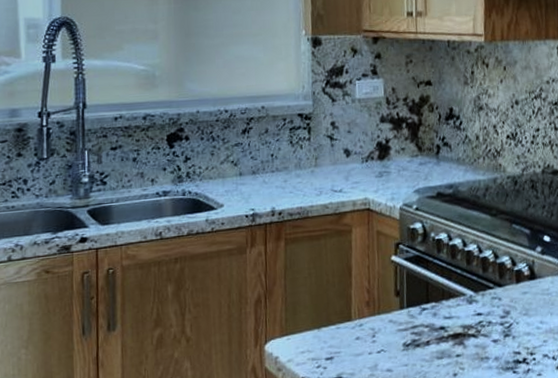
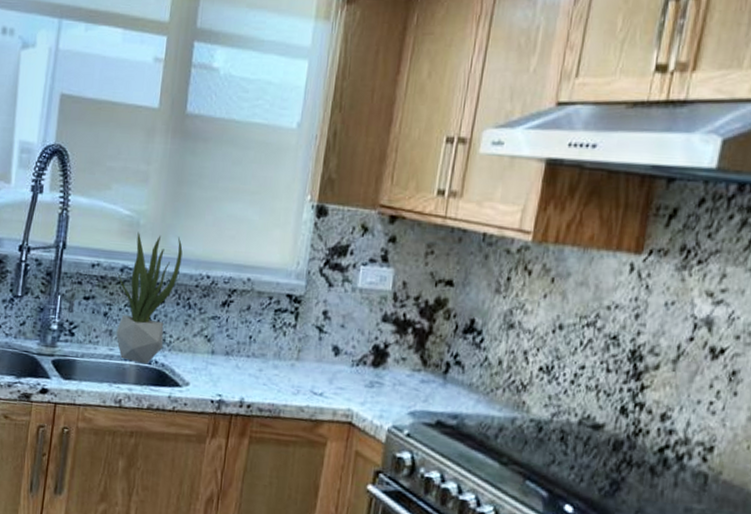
potted plant: none [142,81,200,197] -> present [116,232,183,365]

